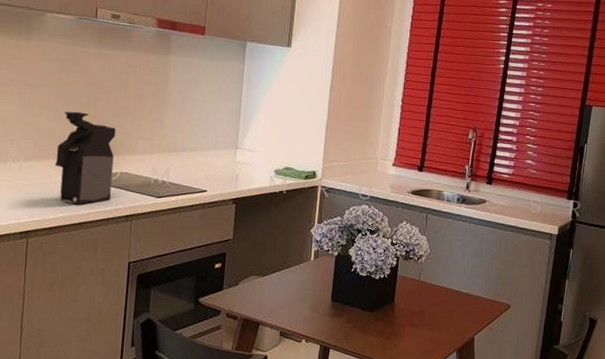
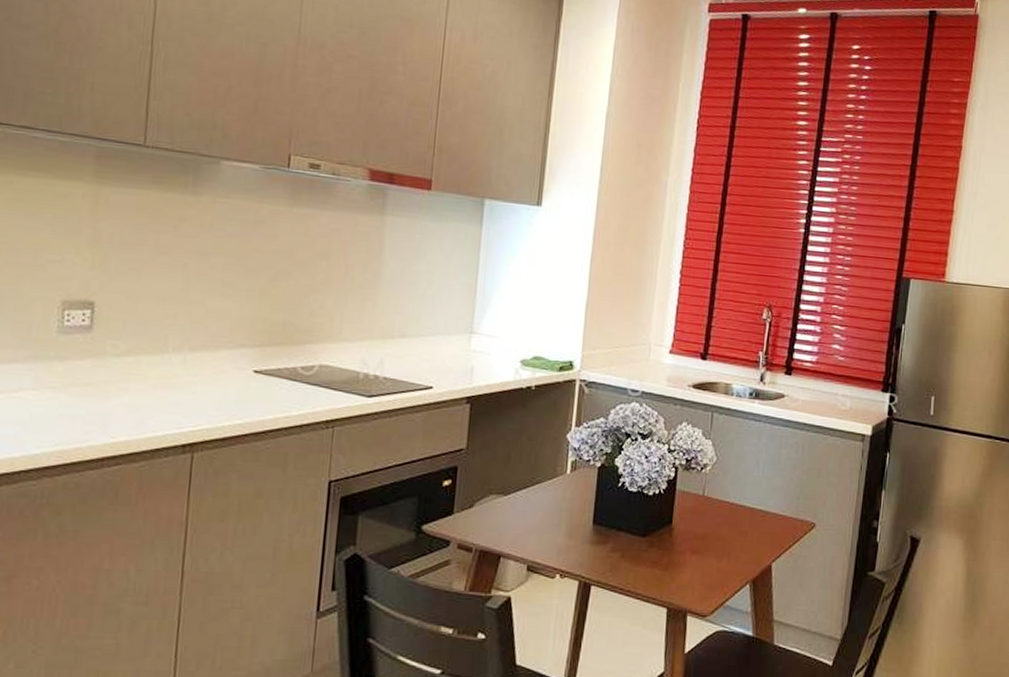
coffee maker: present [55,111,116,205] -> none [232,287,314,408]

